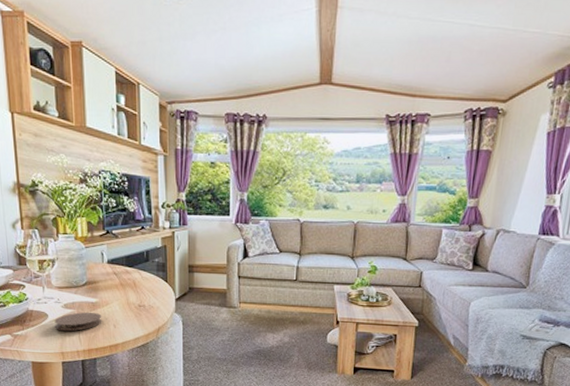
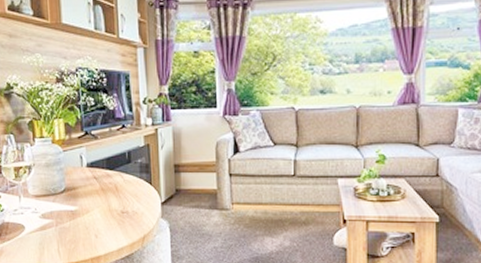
coaster: present [54,312,102,331] -> none [32,221,83,243]

